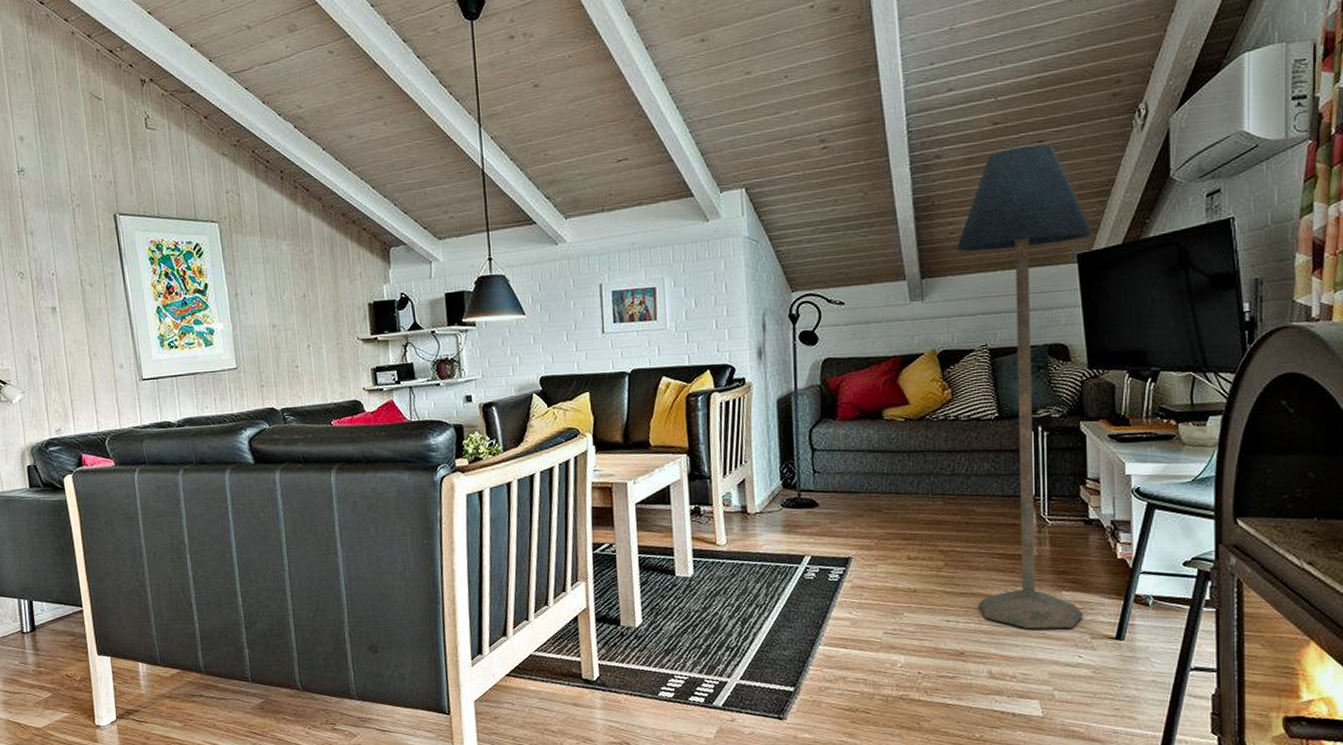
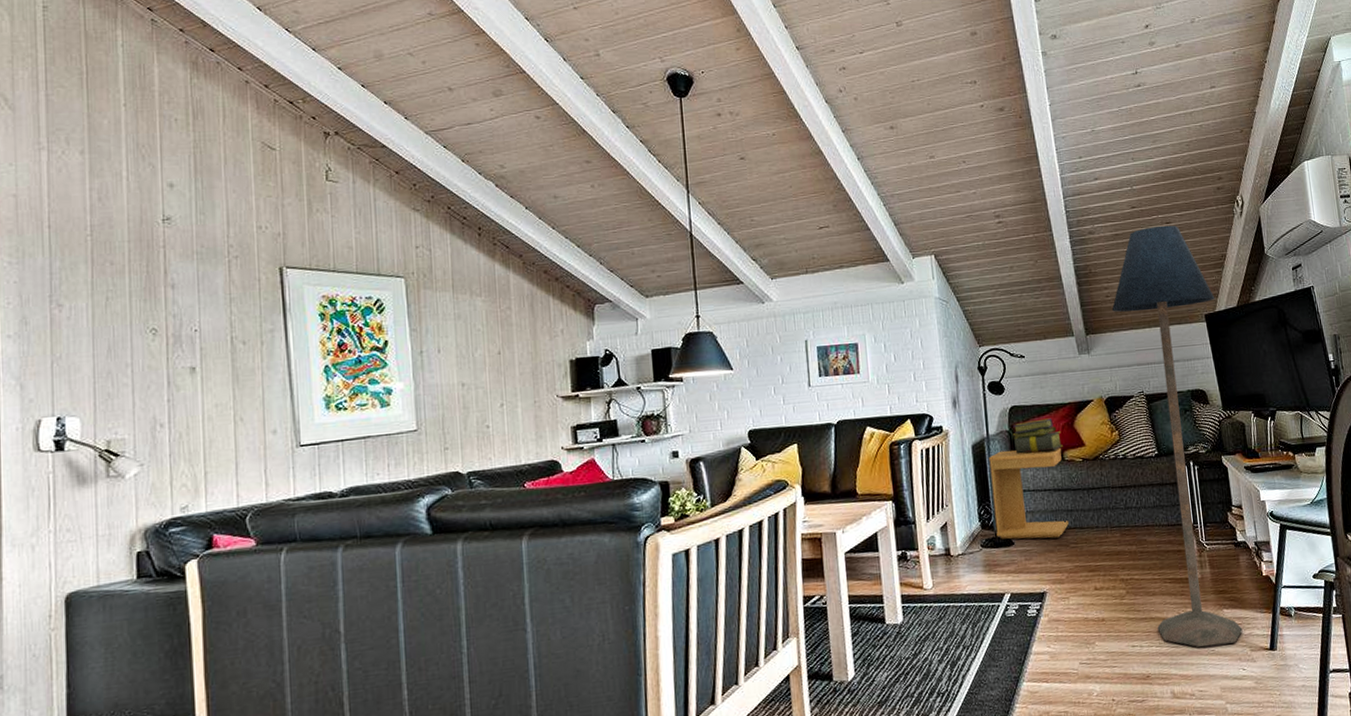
side table: none [796,405,883,503] -> present [989,447,1069,540]
stack of books: none [824,372,883,411] -> present [1012,418,1063,454]

